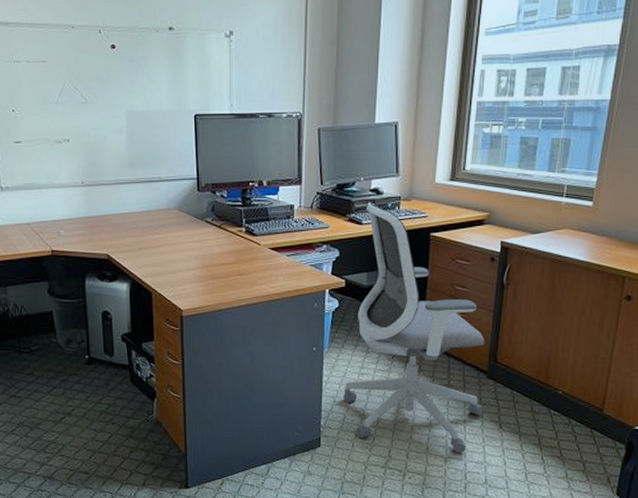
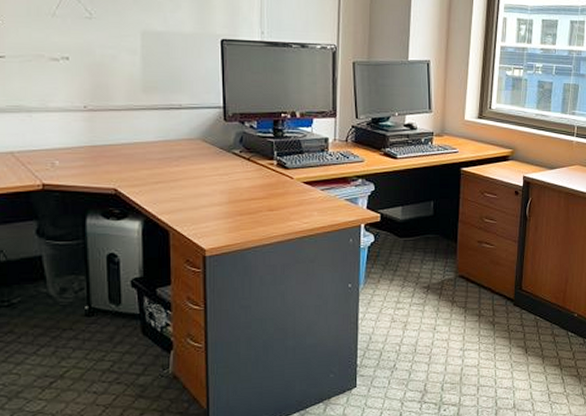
office chair: present [343,202,485,453] -> none [380,137,511,381]

